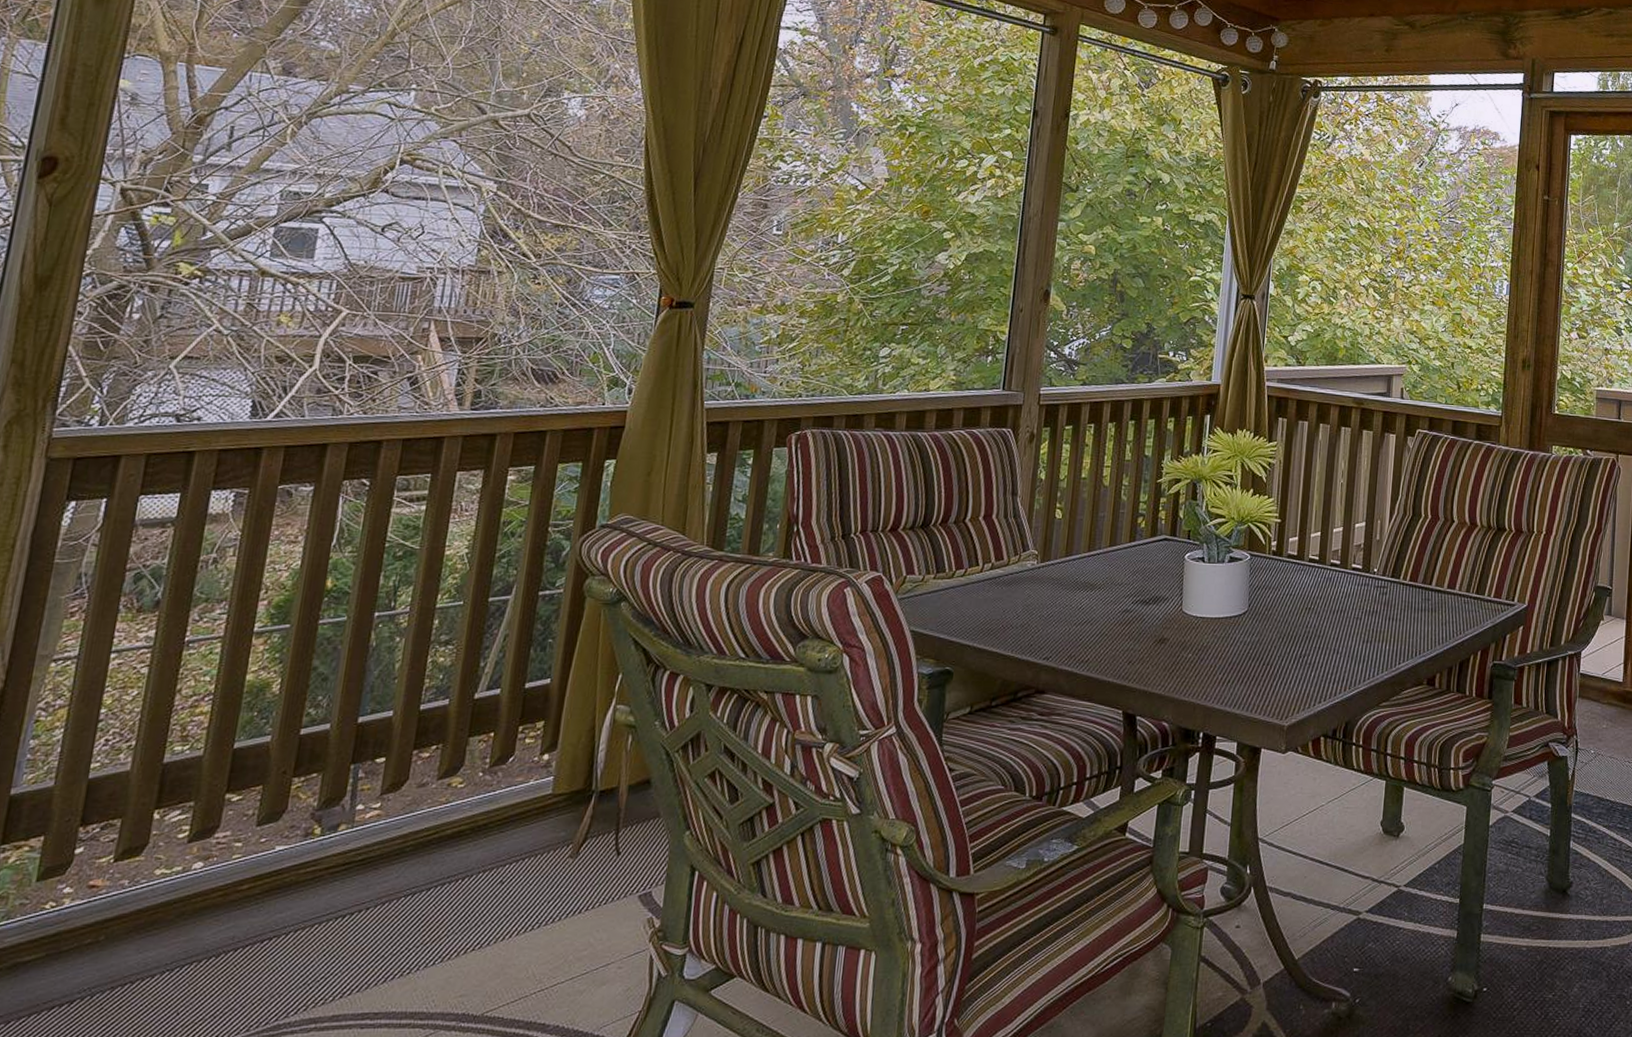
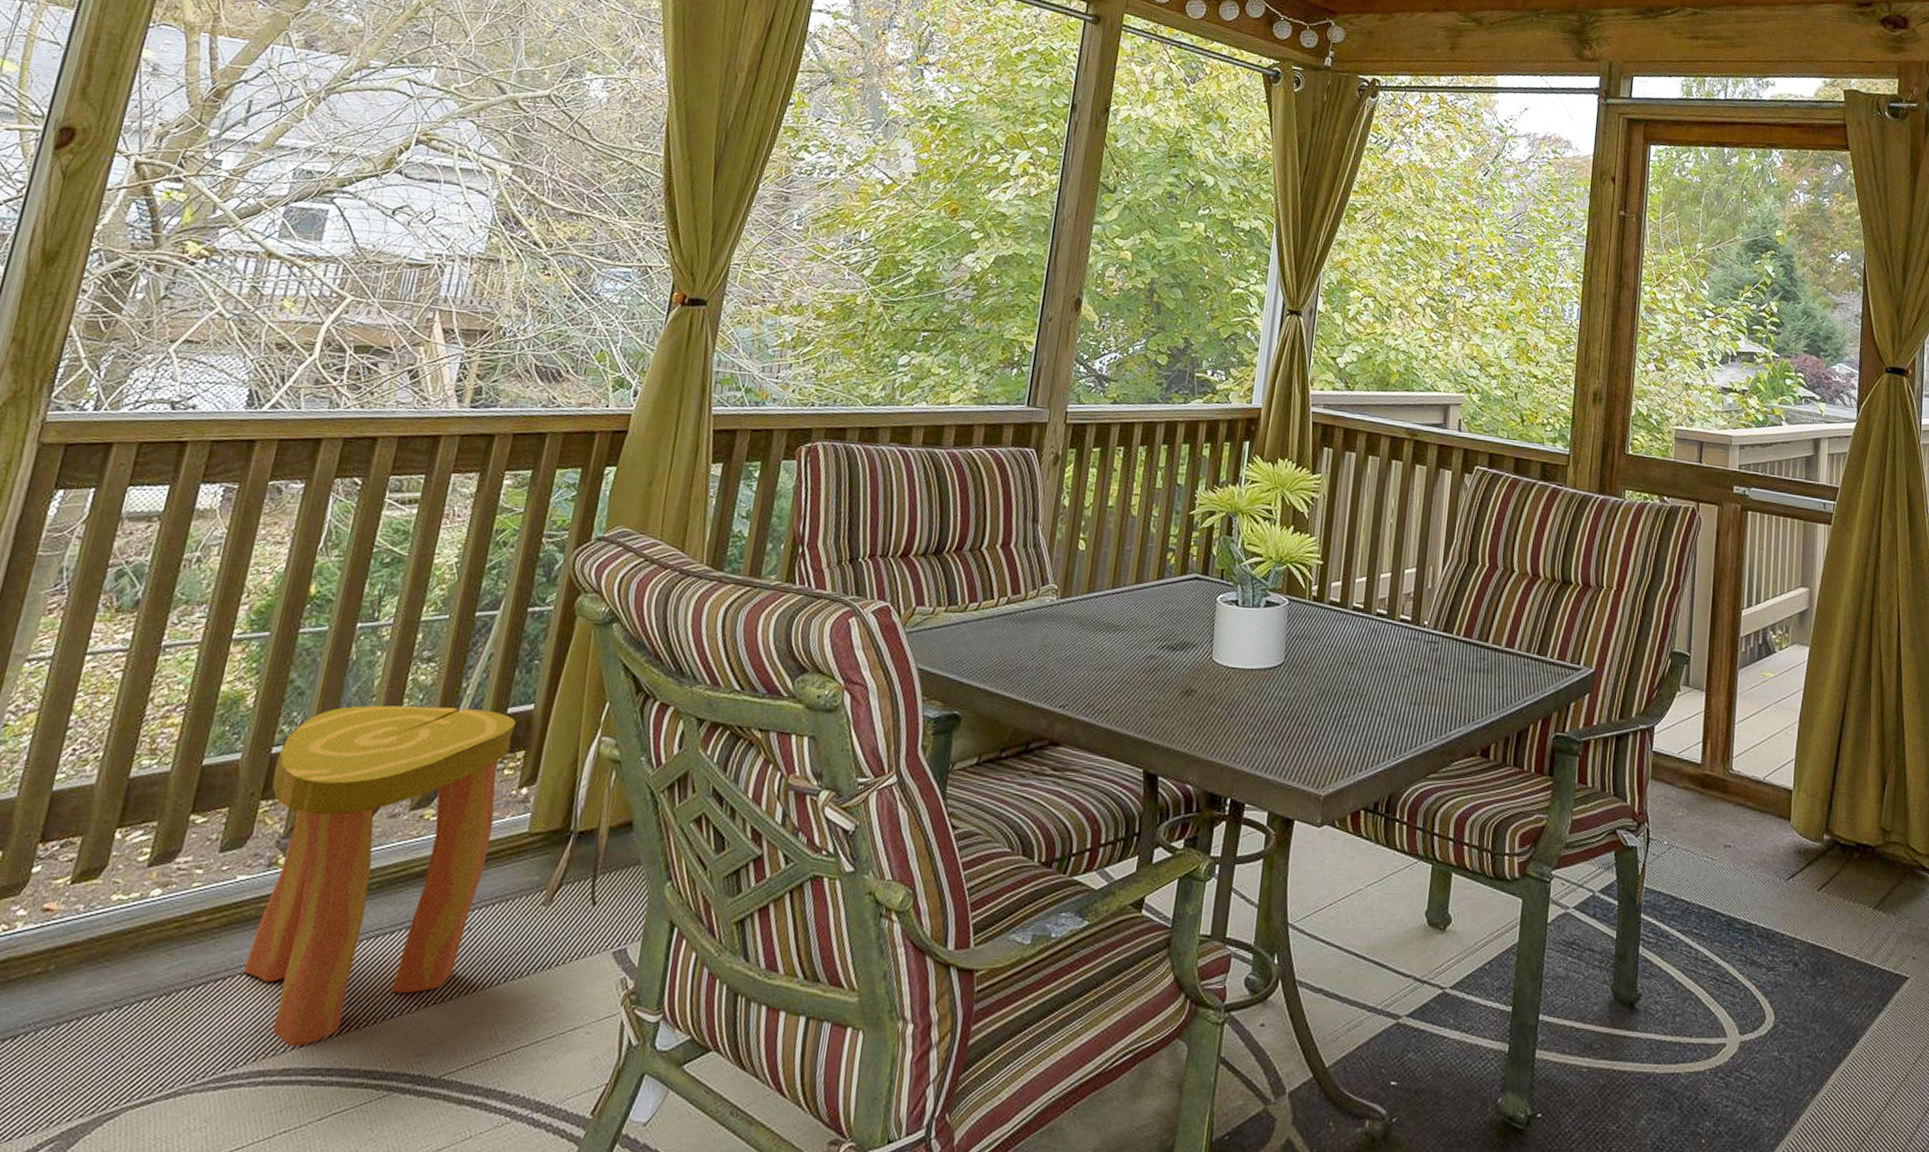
stool: none [288,685,535,996] -> present [243,705,517,1047]

